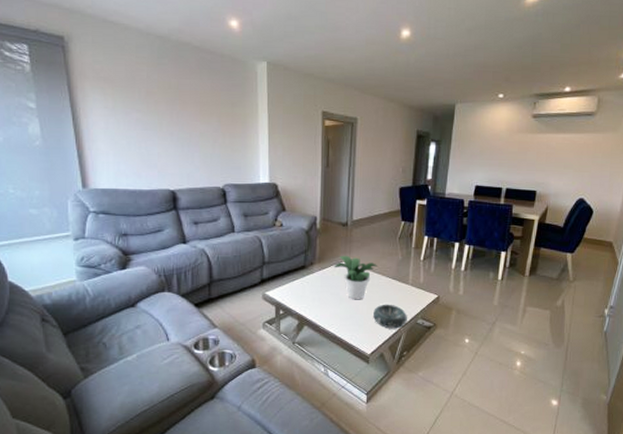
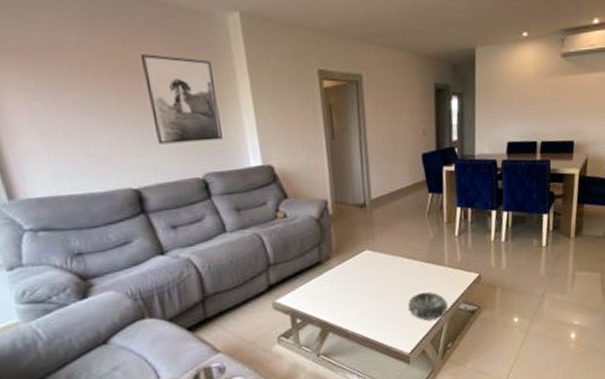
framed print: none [189,89,241,159] -> present [140,54,222,145]
potted plant: present [333,255,377,300] -> none [354,241,406,294]

